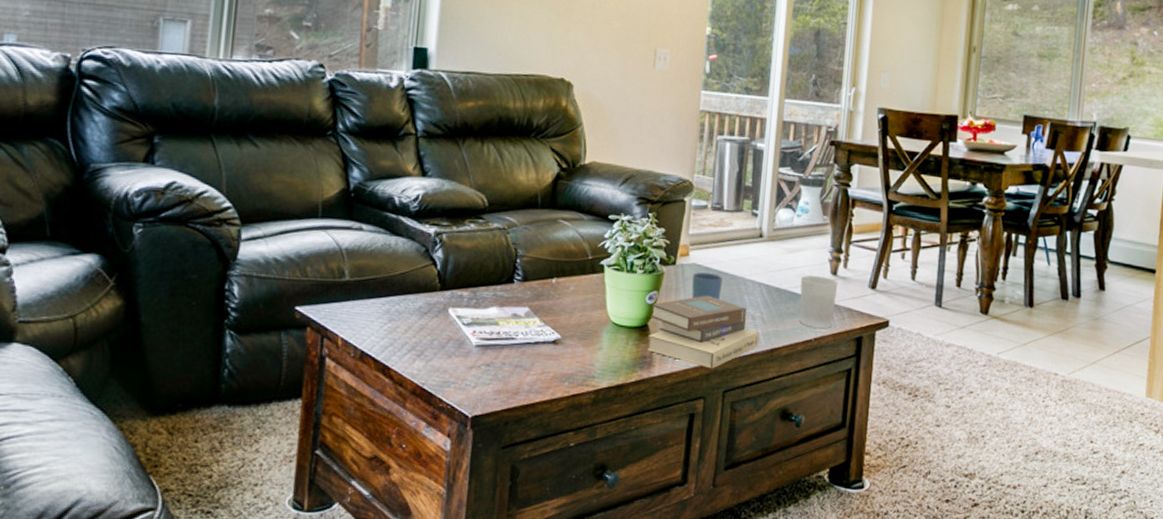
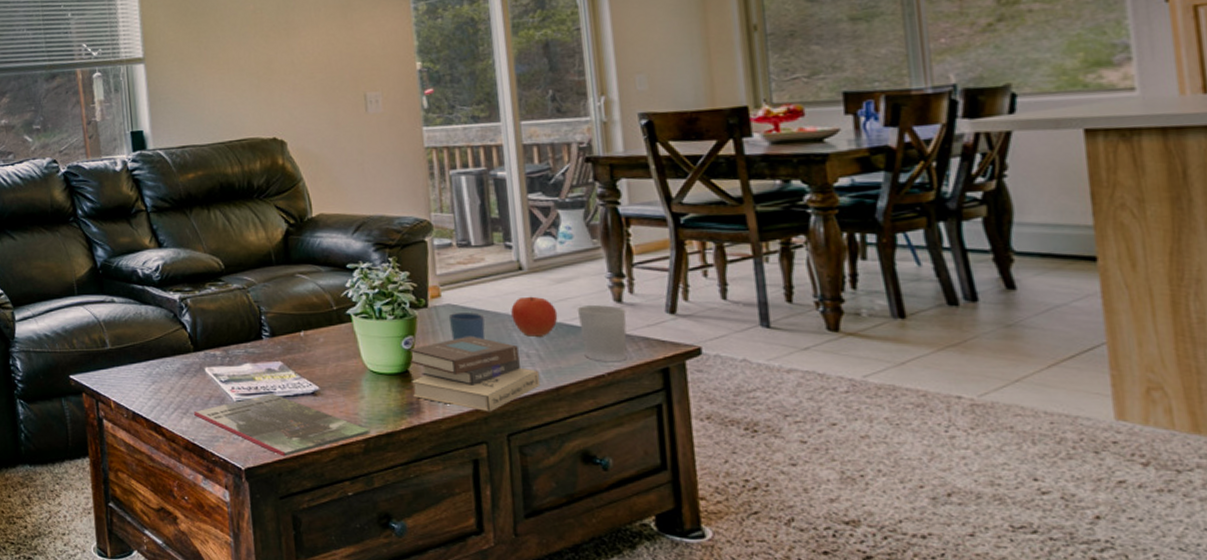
magazine: none [429,339,602,406] -> present [194,393,371,457]
fruit: none [746,262,784,301] -> present [511,296,558,337]

